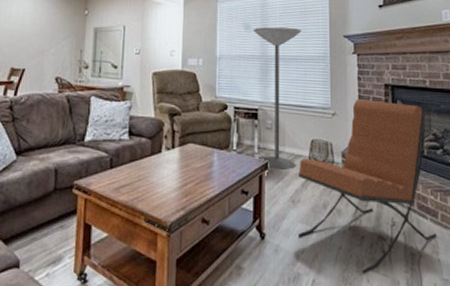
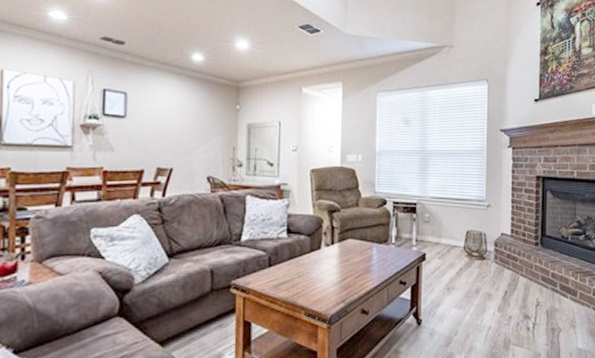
floor lamp: present [252,27,302,170] -> none [412,121,461,260]
lounge chair: present [298,99,437,274] -> none [452,191,575,349]

